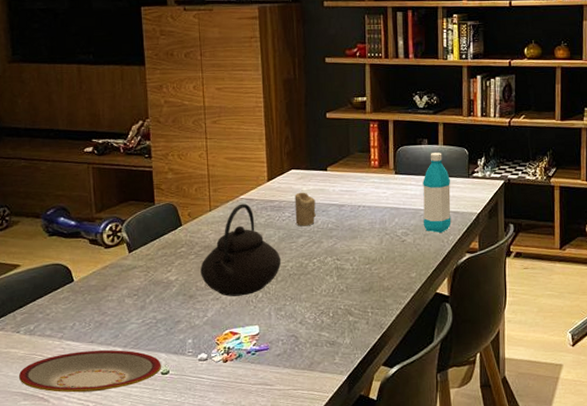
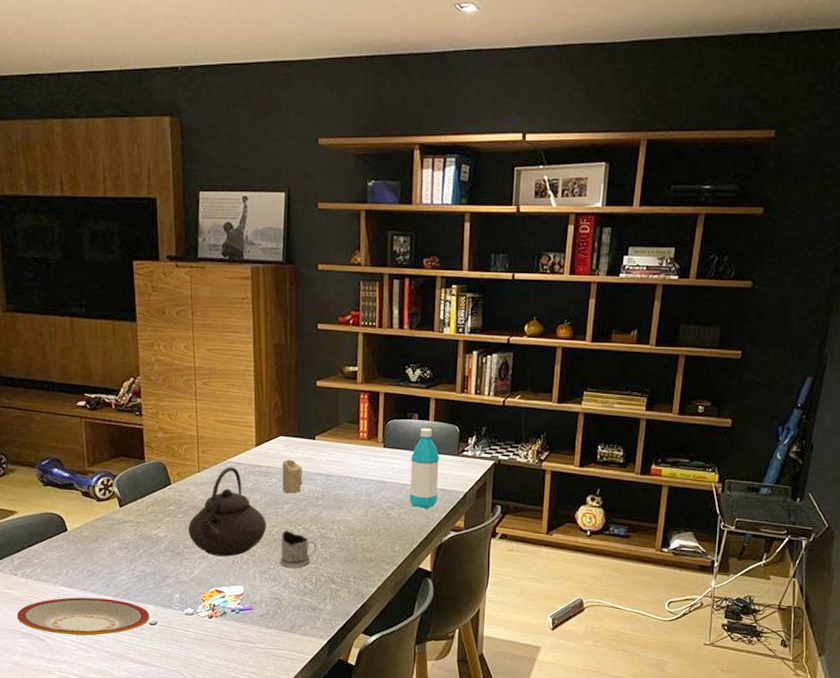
tea glass holder: none [295,264,333,303] -> present [280,530,317,568]

